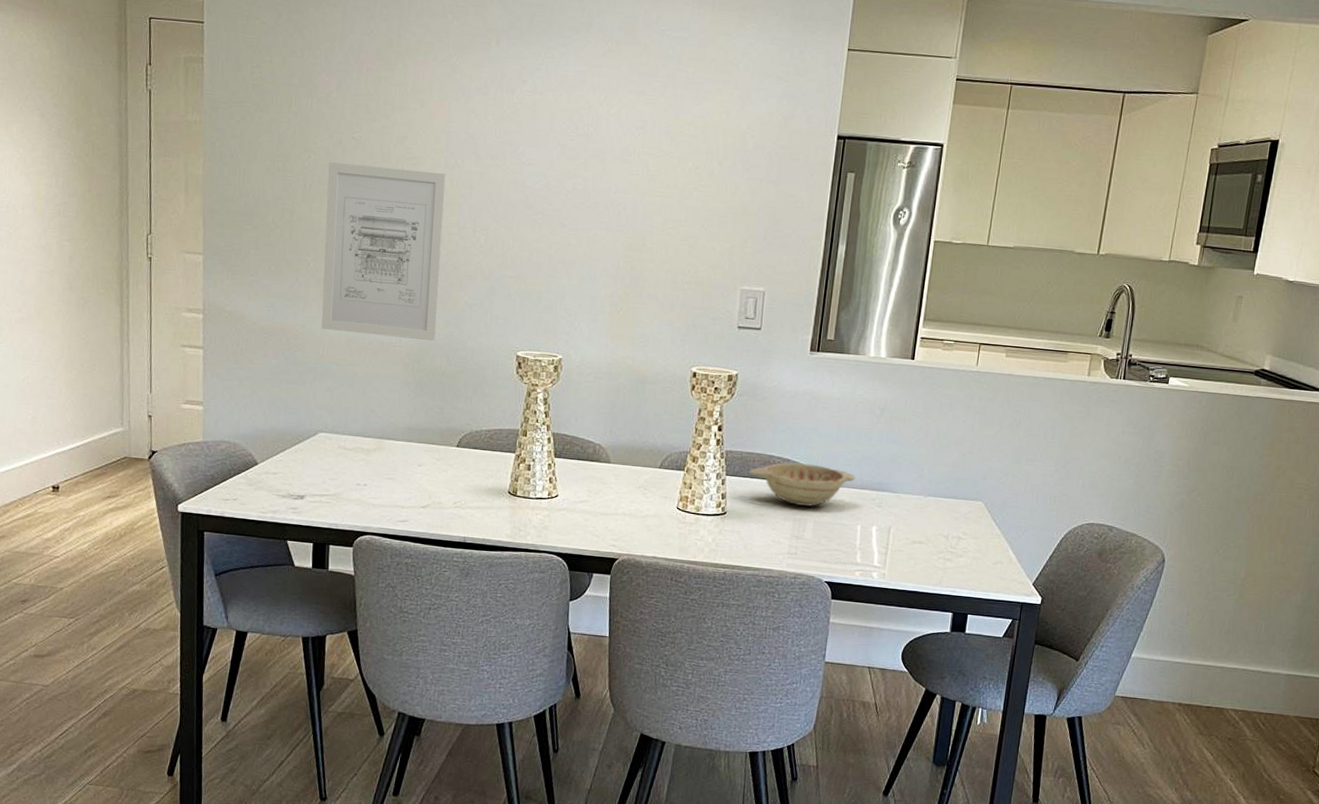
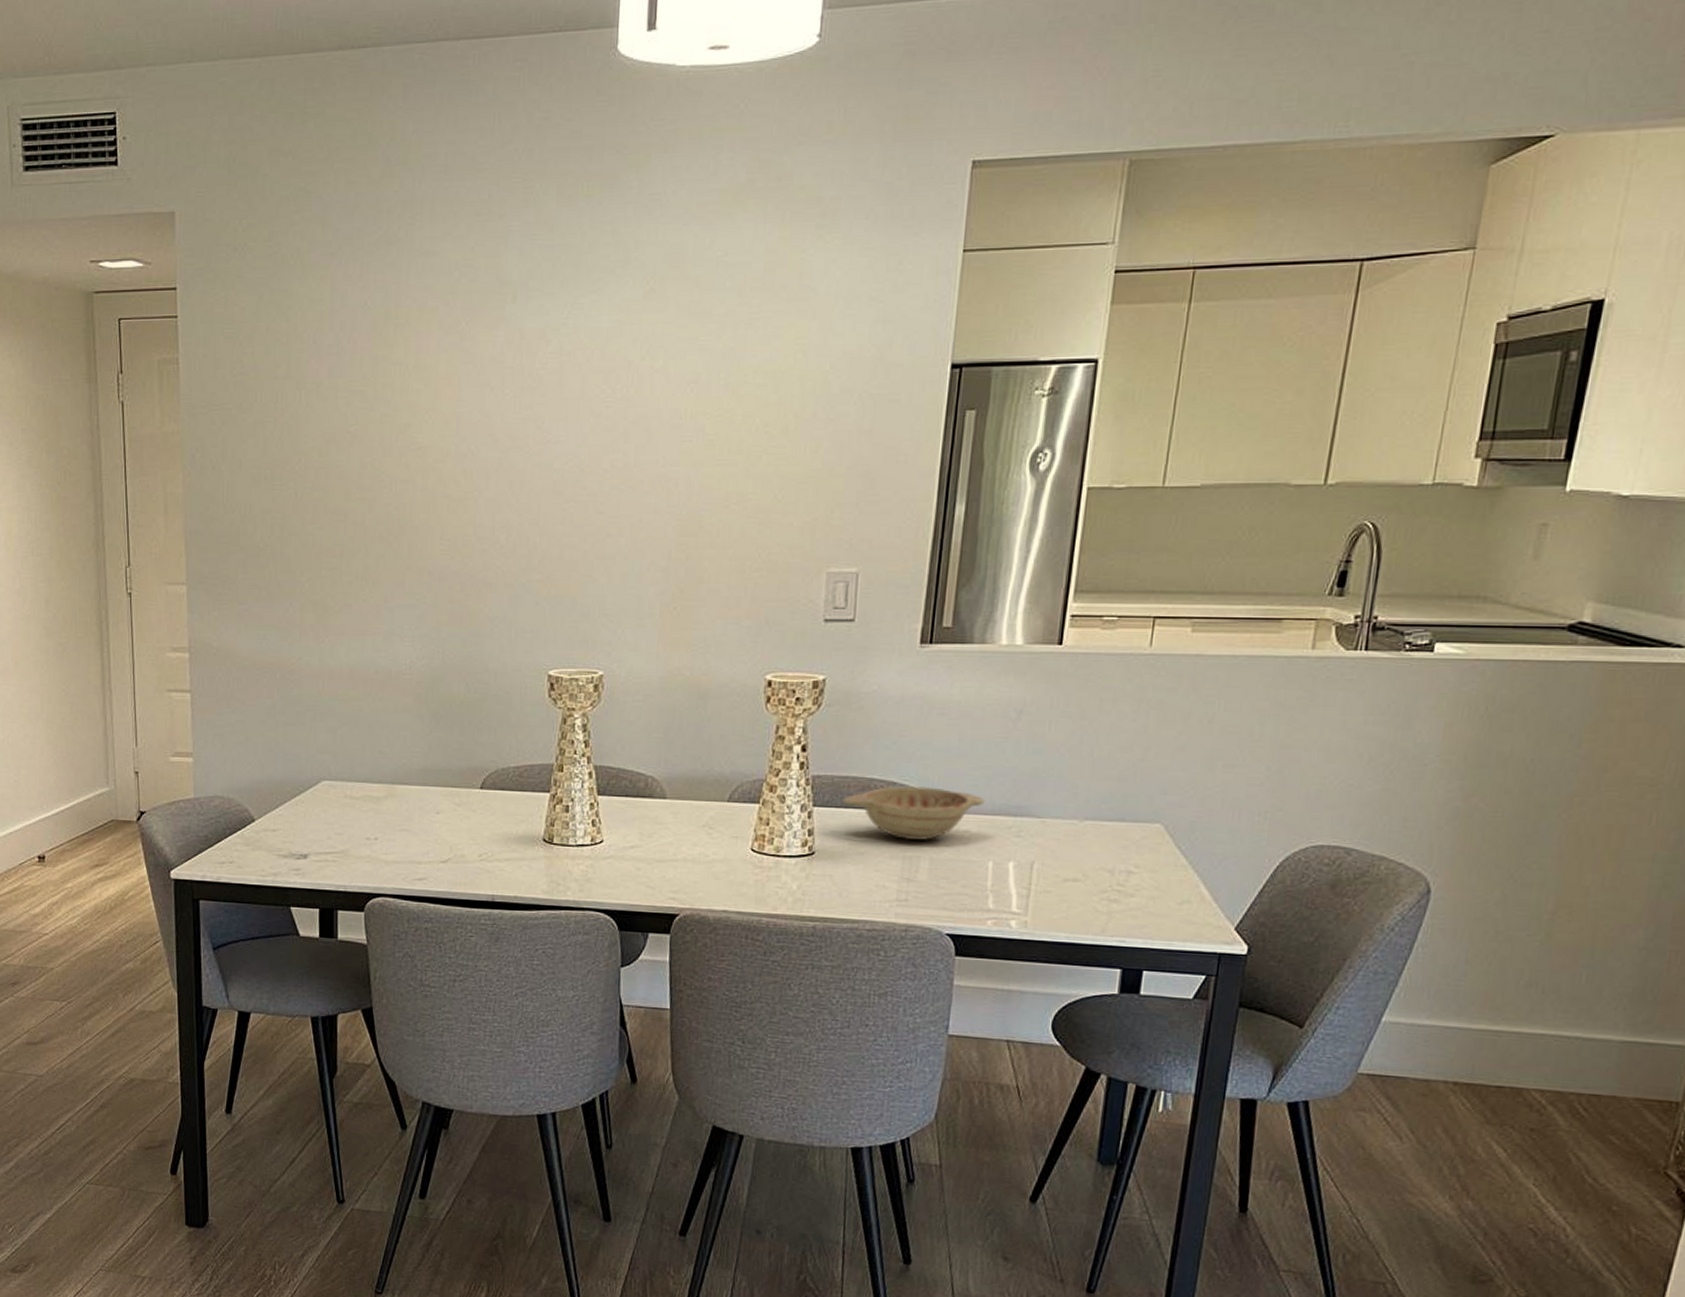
wall art: present [321,162,446,342] -> none [320,463,458,665]

